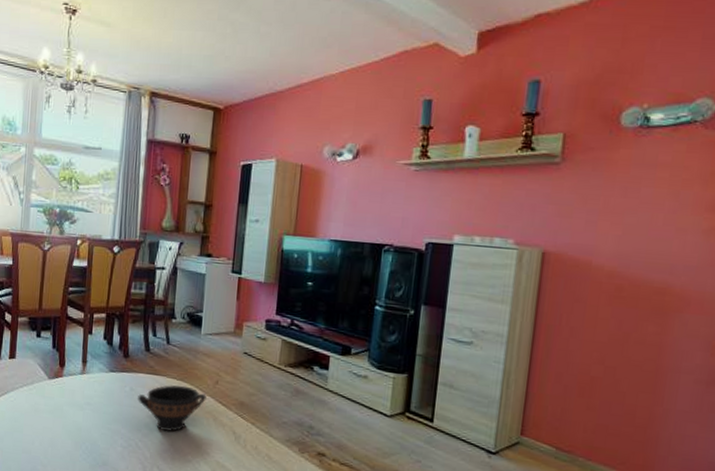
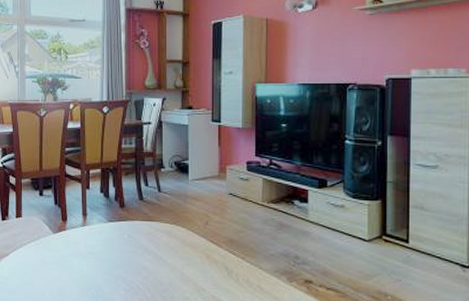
bowl: present [138,385,207,432] -> none [136,228,198,272]

